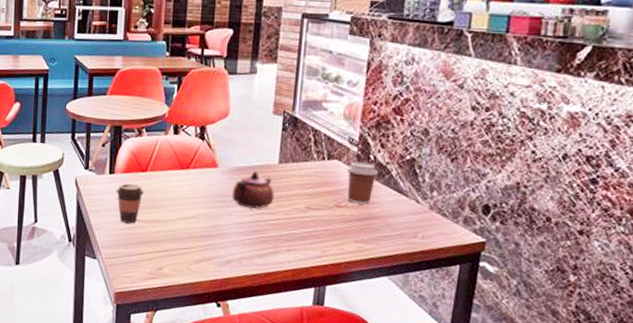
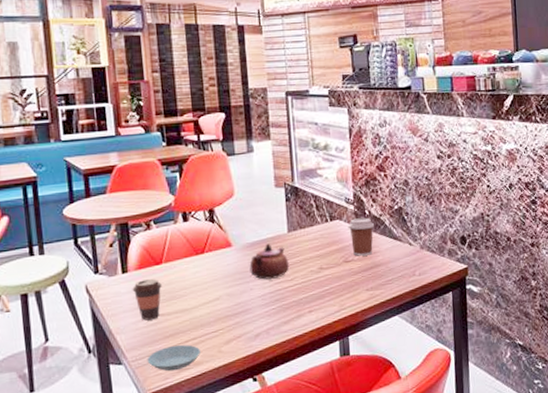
saucer: none [119,252,171,277] -> present [147,344,201,372]

